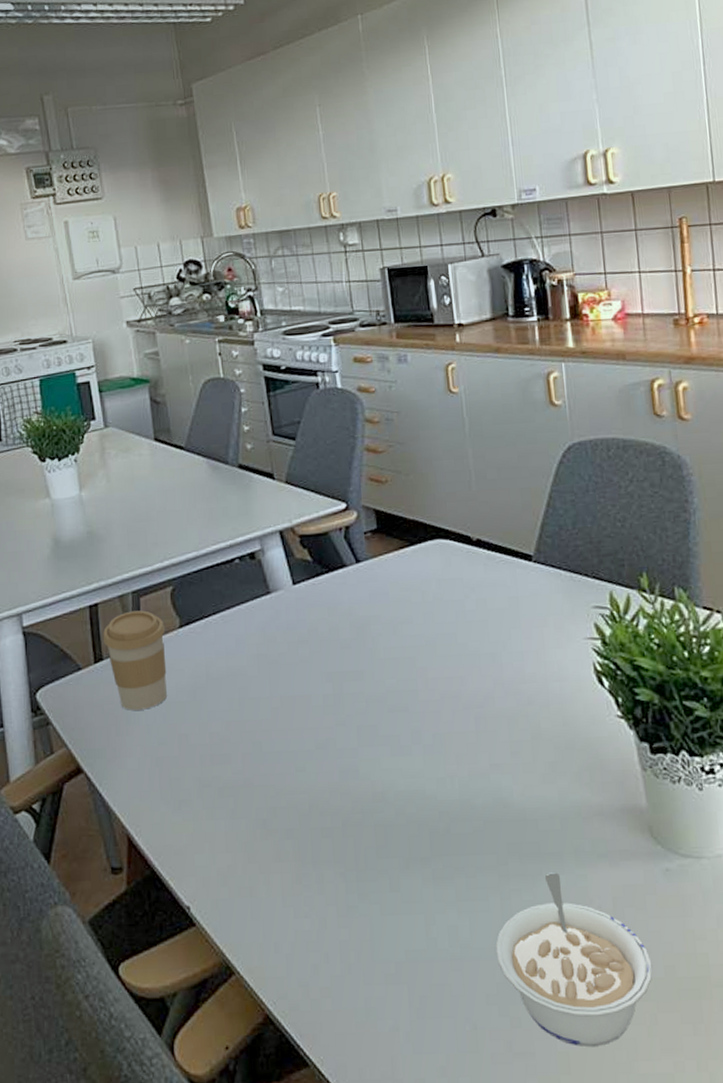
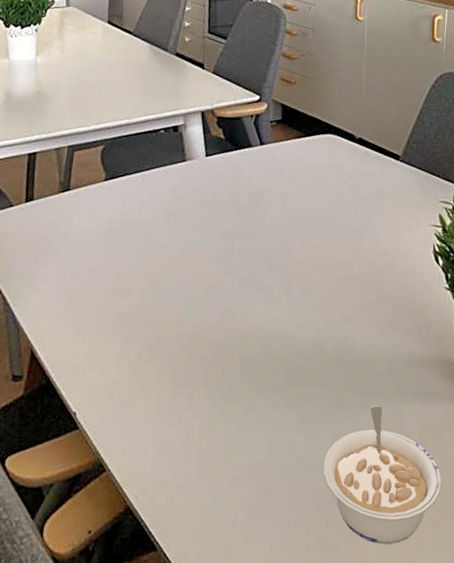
coffee cup: present [102,610,167,710] -> none [36,162,92,246]

